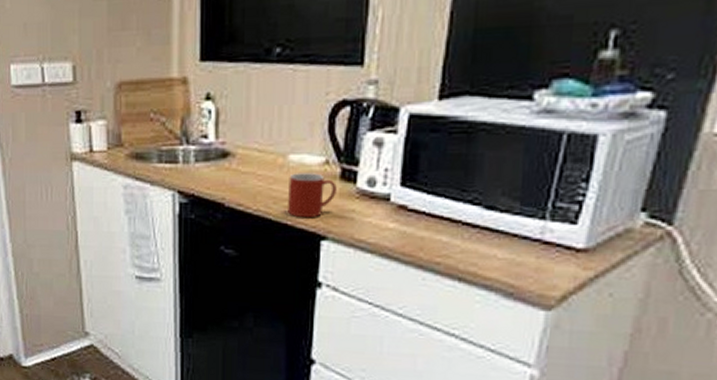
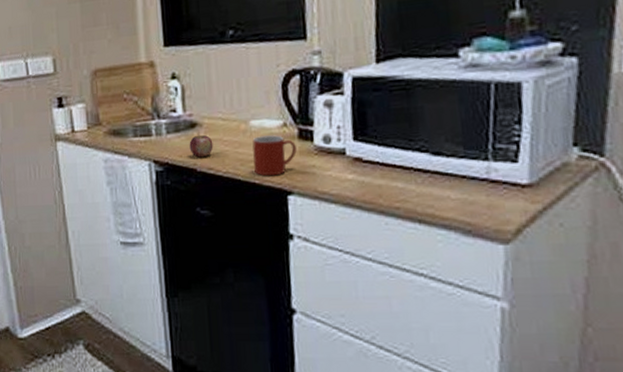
apple: none [219,164,246,192] -> present [189,133,213,158]

